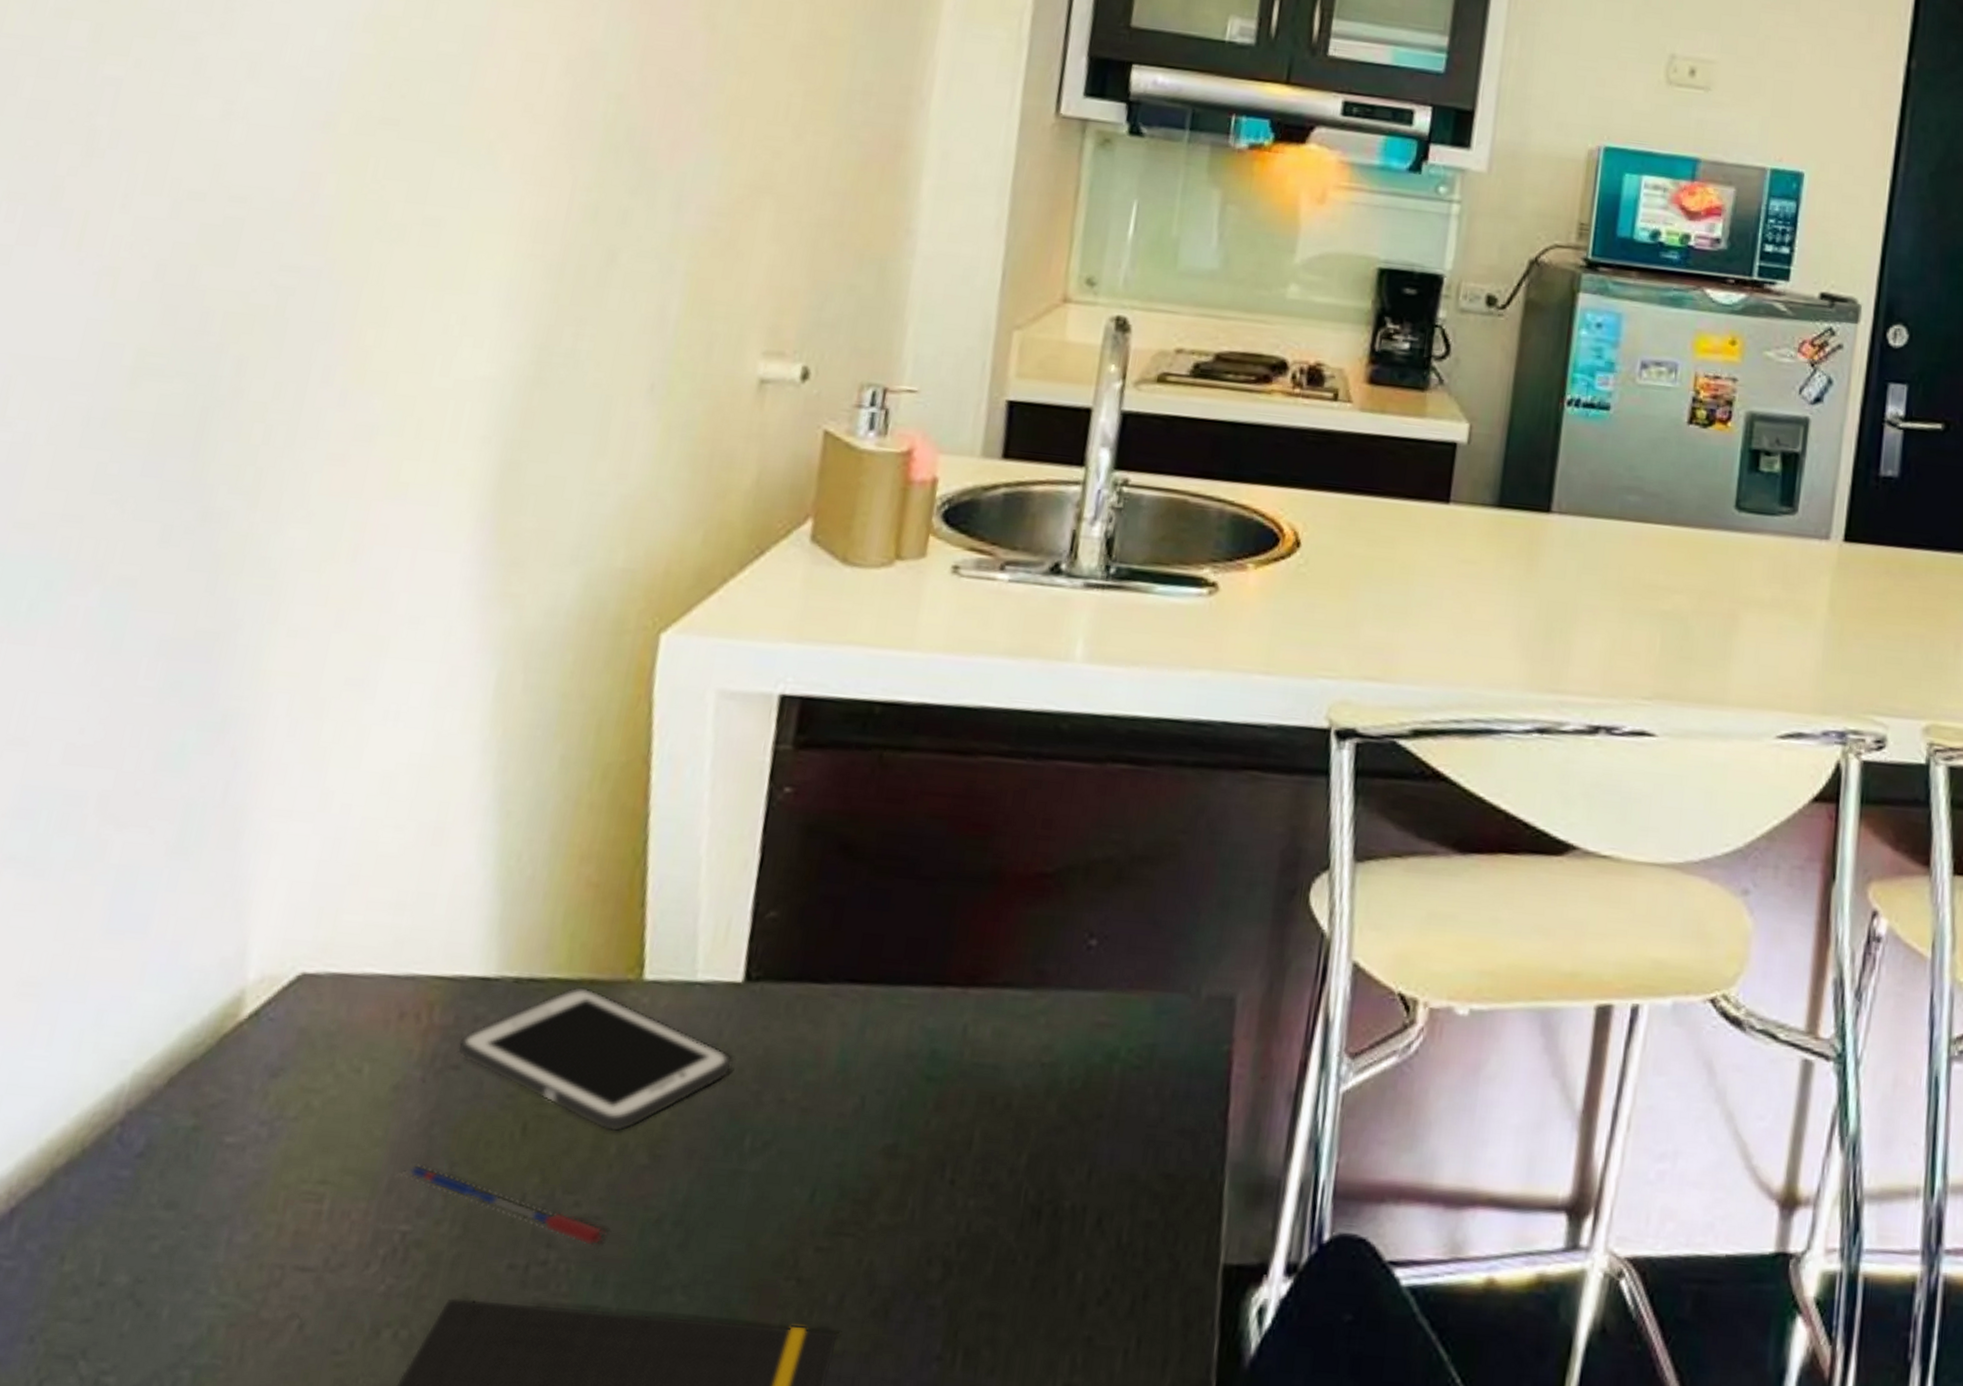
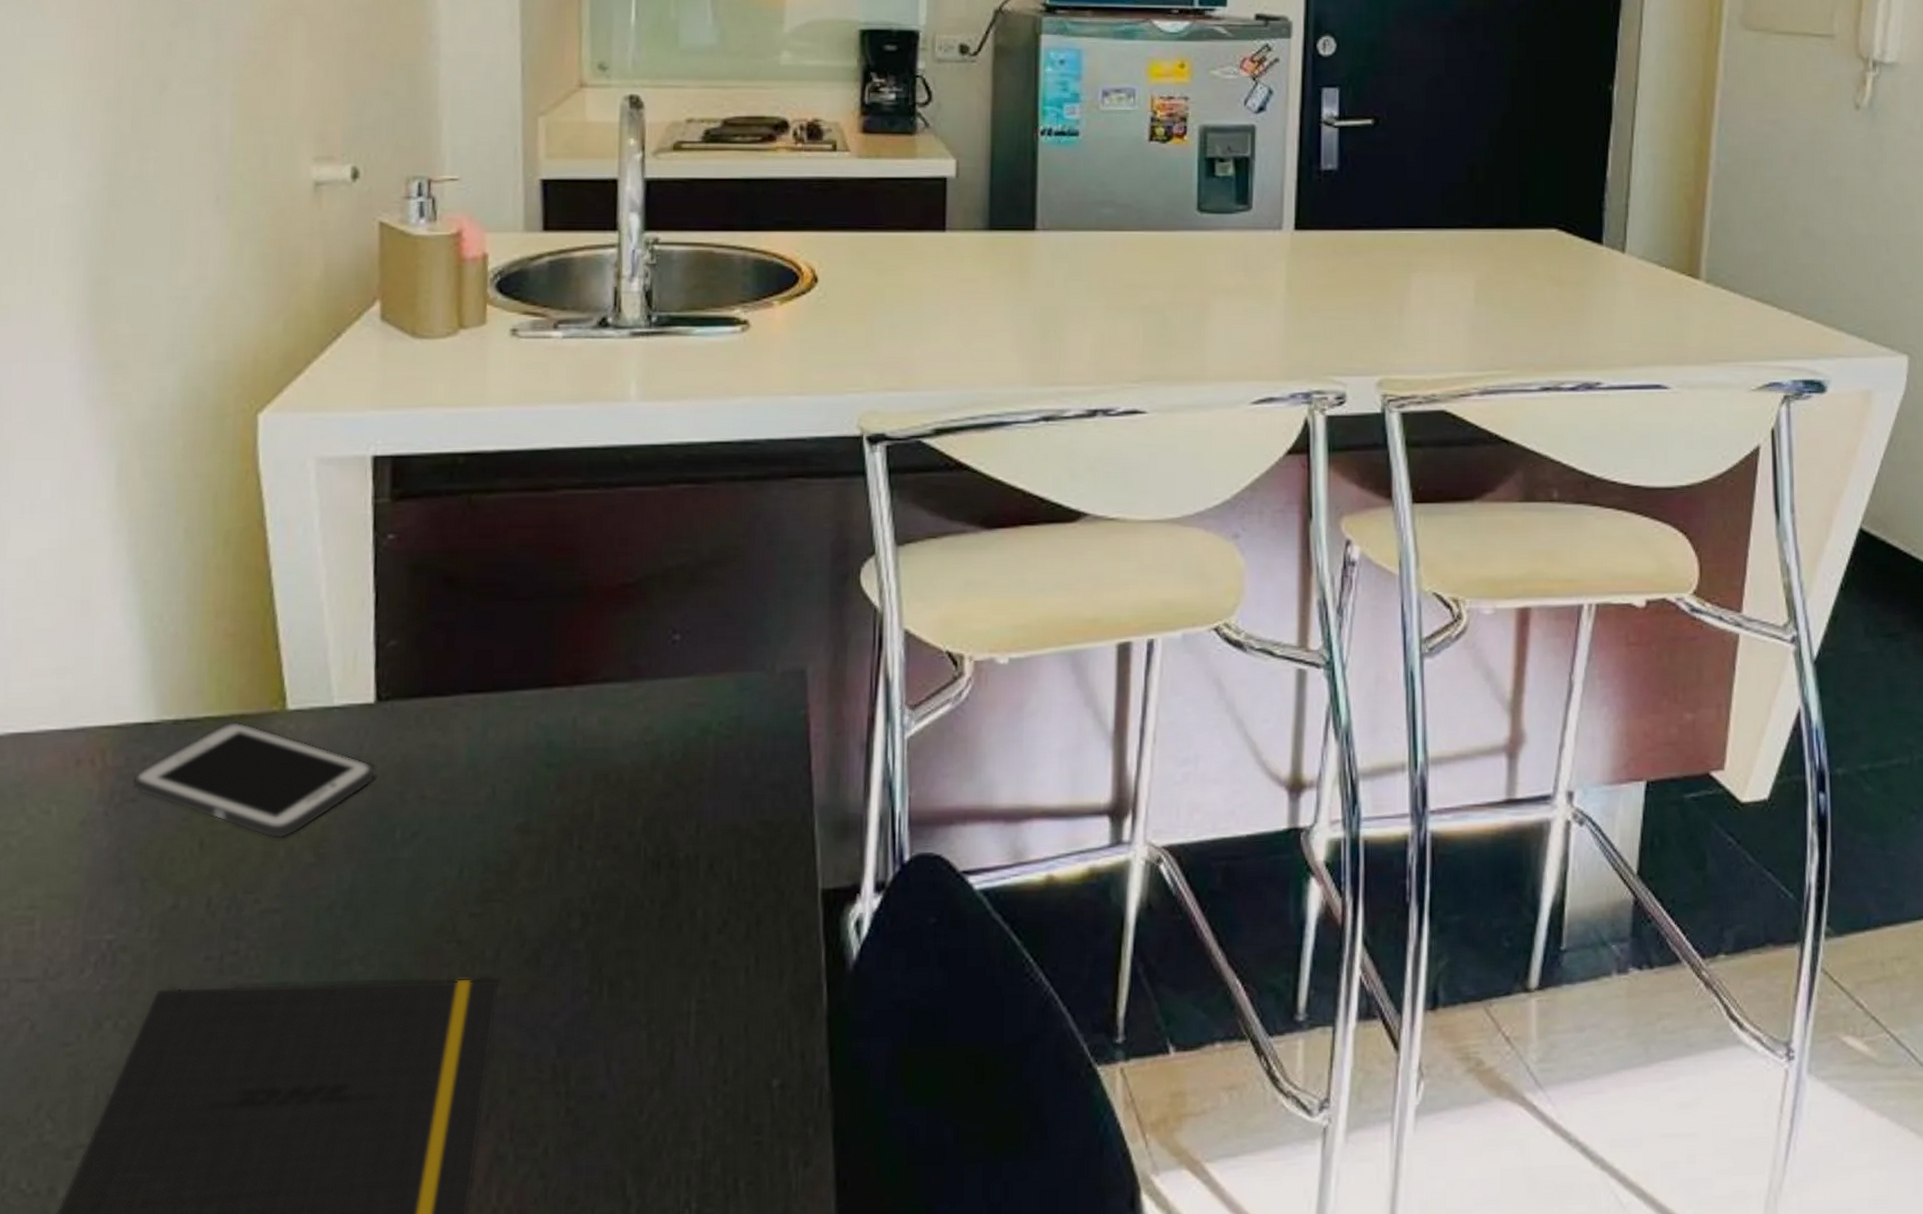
pen: present [399,1163,607,1246] -> none [98,883,287,934]

